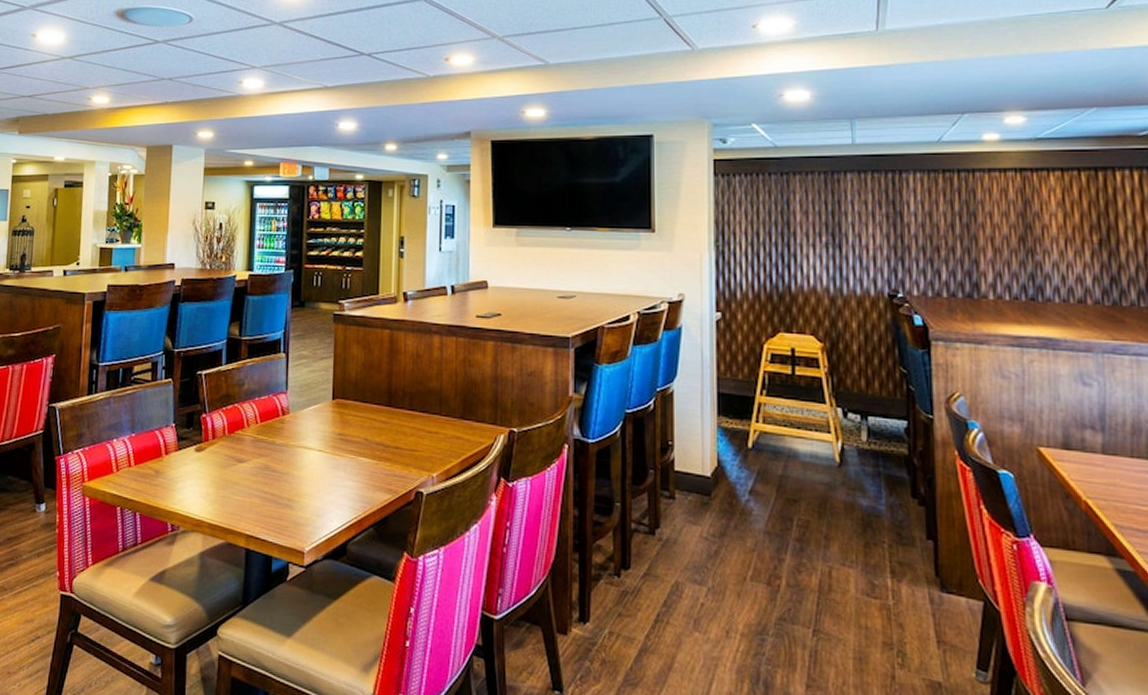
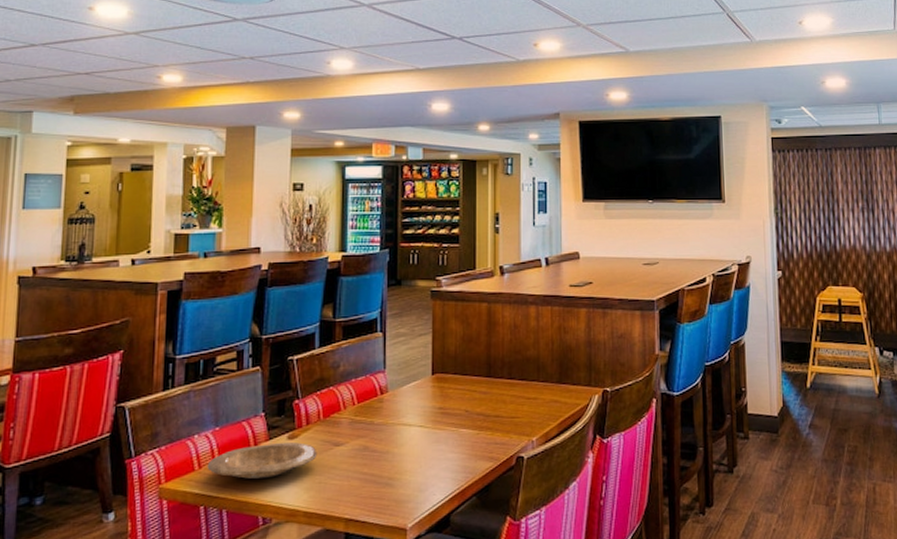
plate: none [124,454,222,487] -> present [207,442,318,480]

